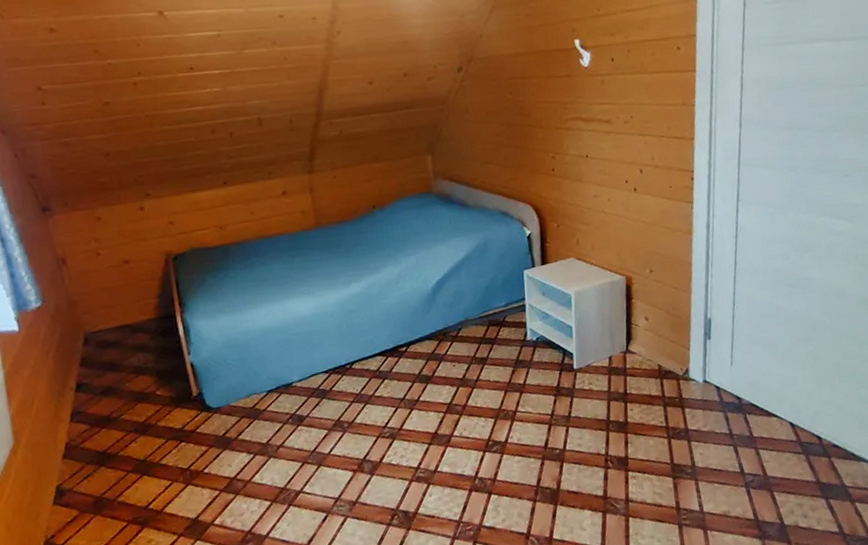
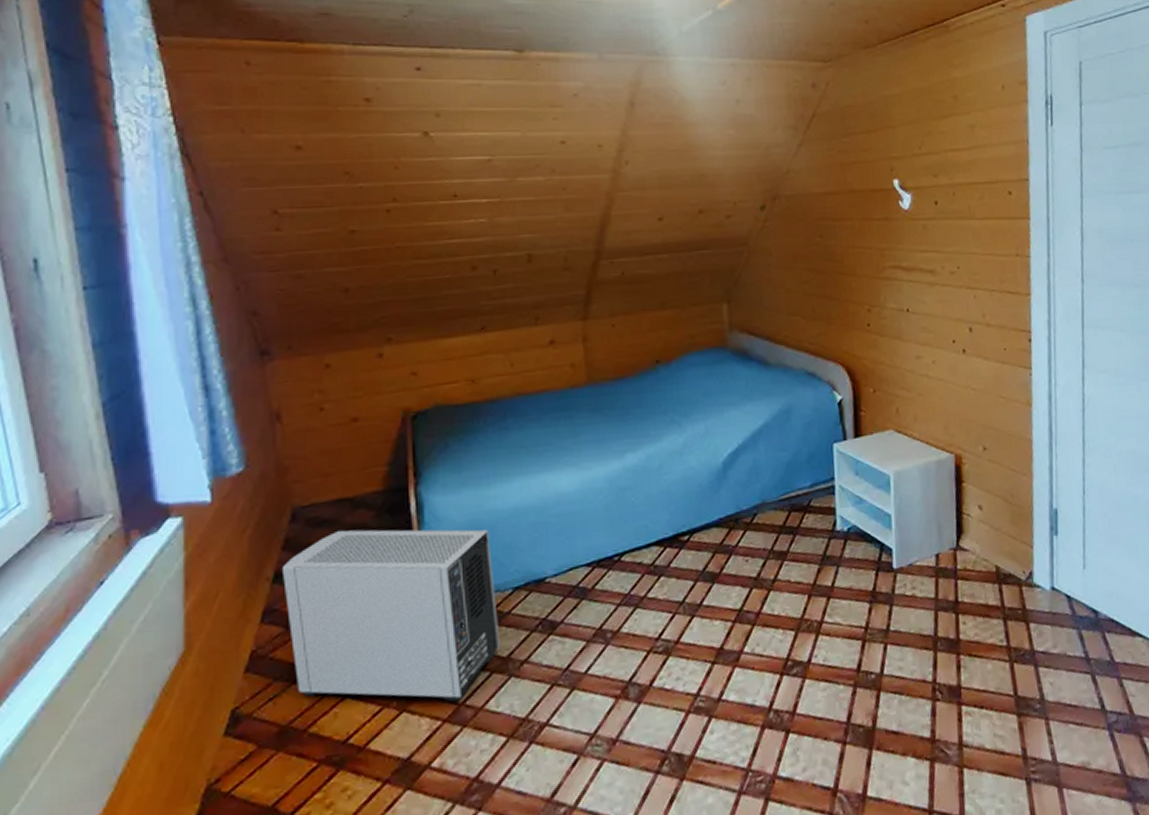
air purifier: none [82,346,261,477] -> present [283,529,501,702]

